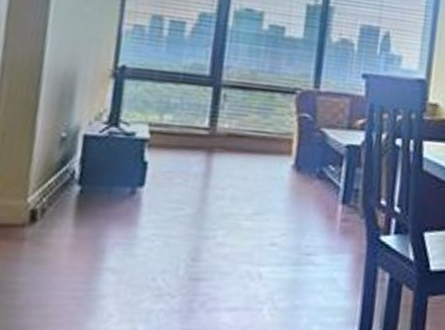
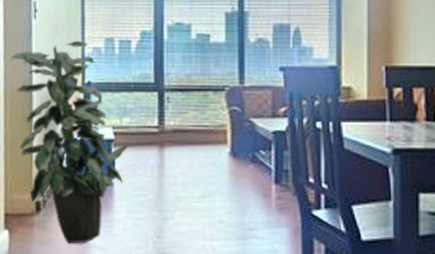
indoor plant: none [14,13,167,265] -> present [10,40,129,244]

